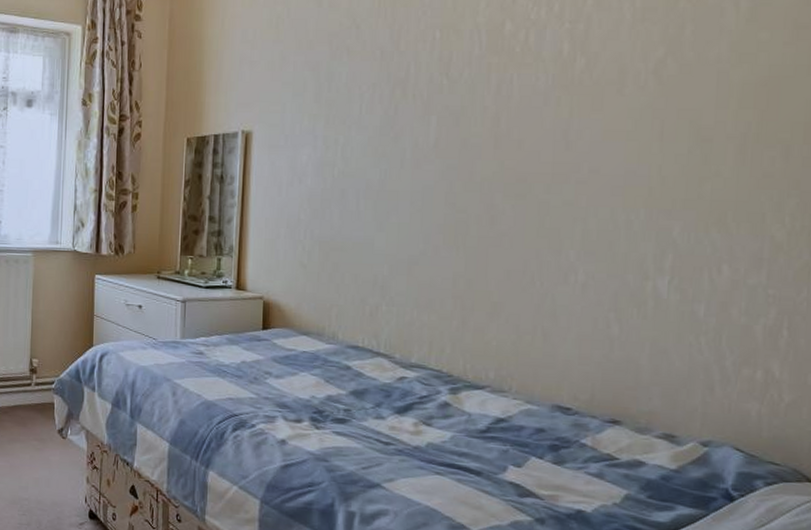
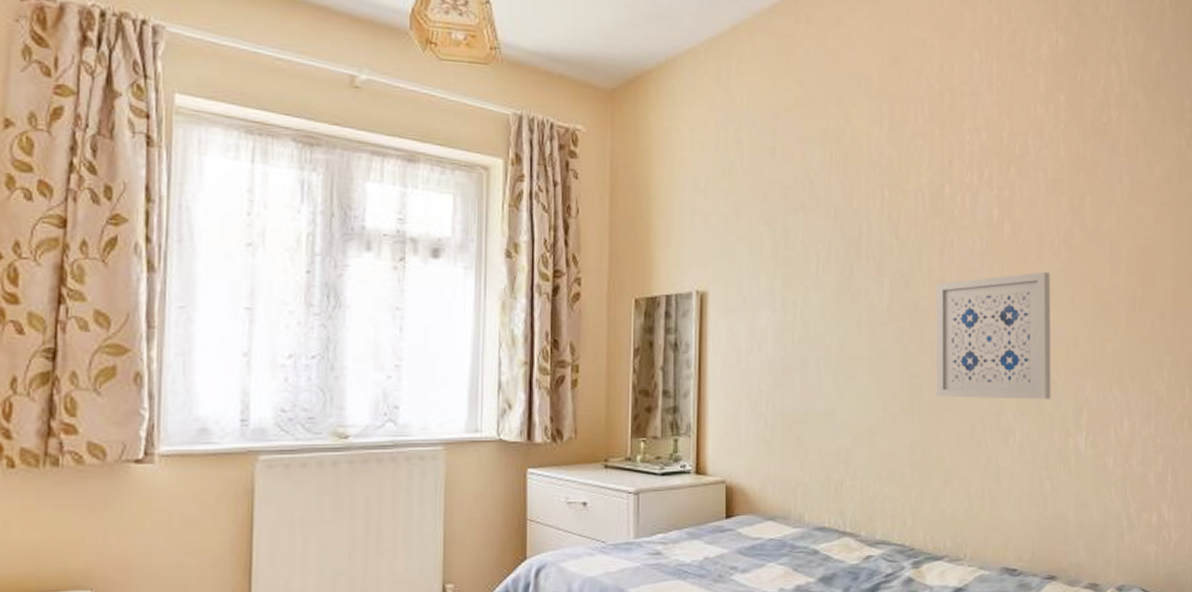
wall art: none [485,106,632,240] -> present [936,271,1051,399]

